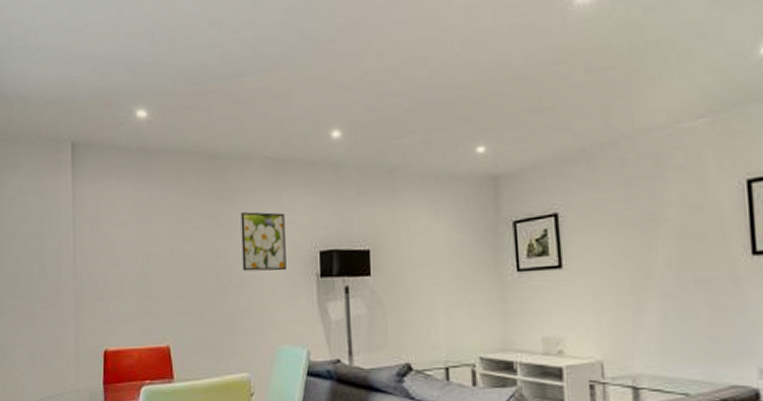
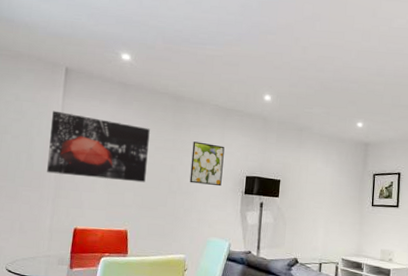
wall art: none [62,199,185,282] -> present [47,110,150,183]

